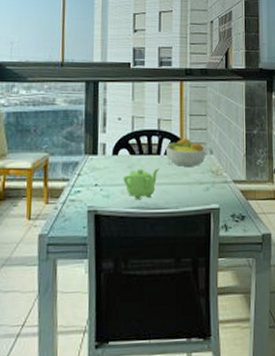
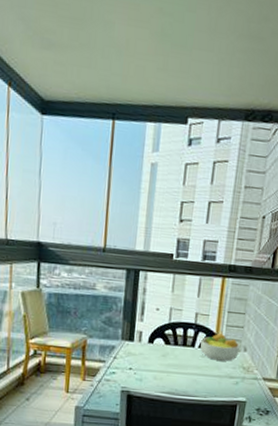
teapot: present [123,168,160,199] -> none [156,358,193,386]

